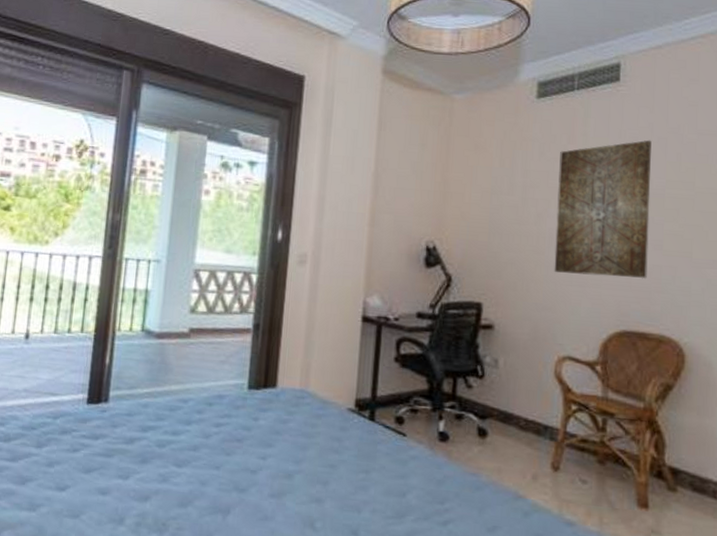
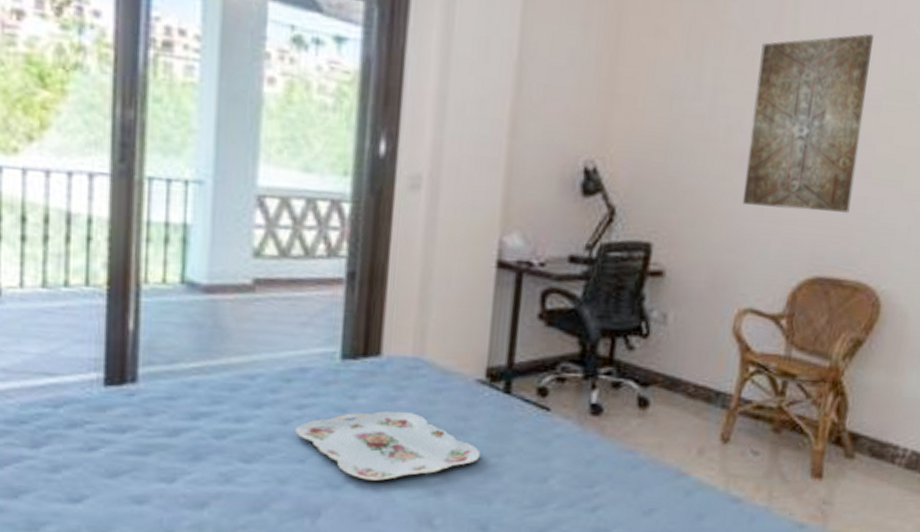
serving tray: none [214,431,352,488] -> present [295,411,481,481]

